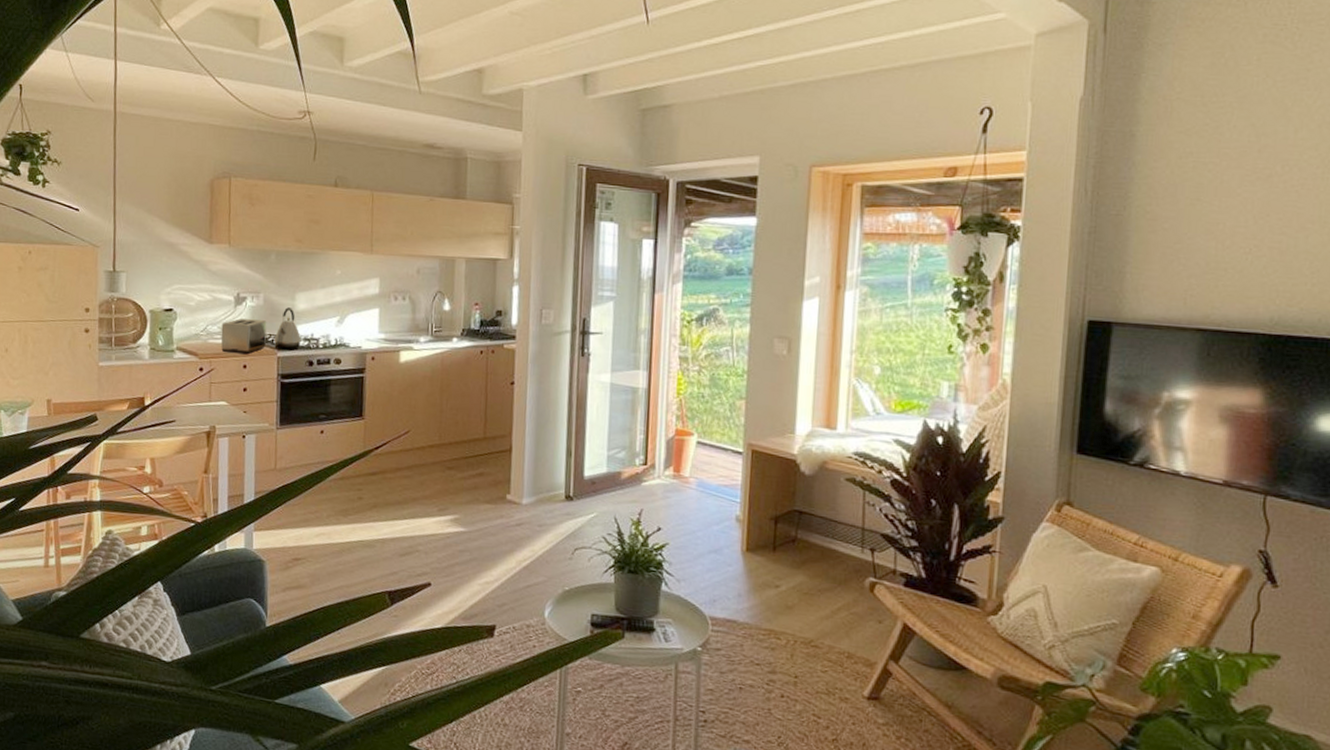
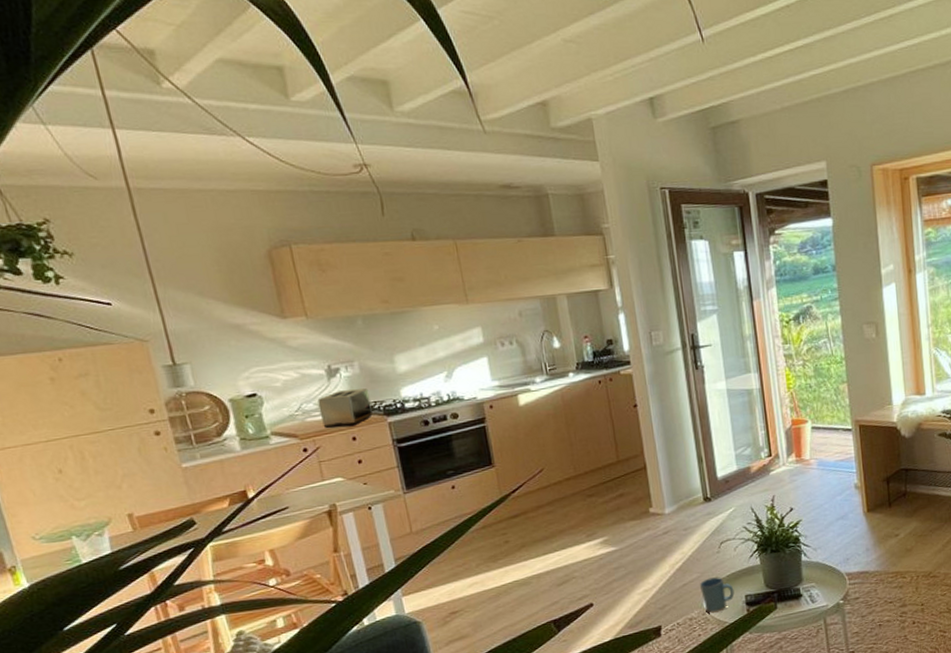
kettle: present [273,307,302,350] -> none [380,371,411,415]
mug: none [544,585,581,626] -> present [699,577,735,613]

